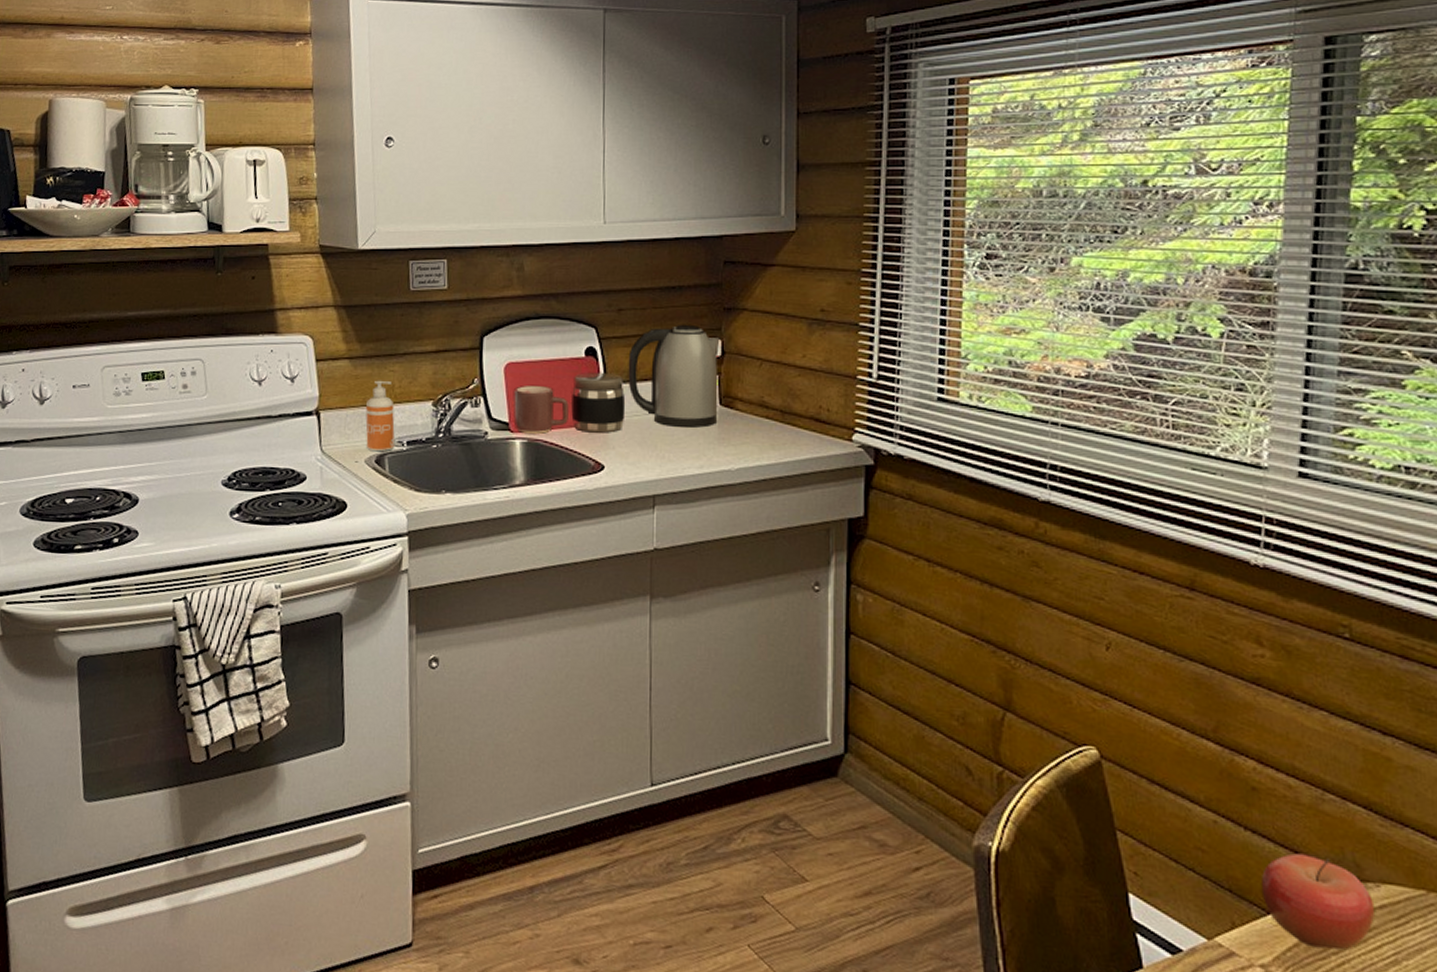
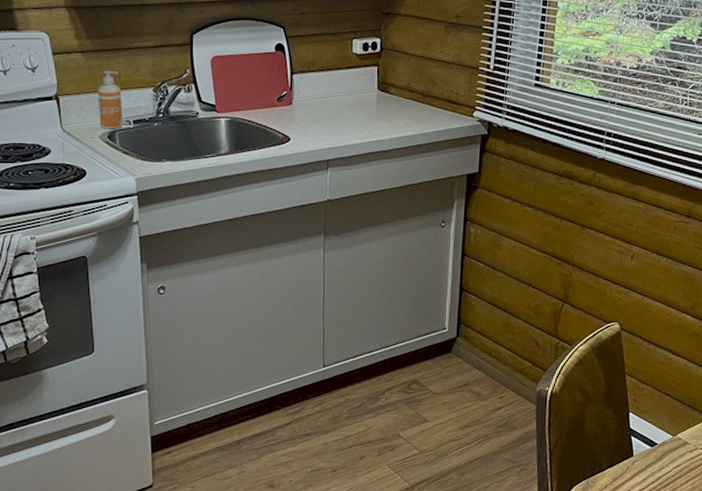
mug: present [513,386,569,435] -> none [219,75,262,114]
jar: present [571,372,626,433] -> none [265,64,307,113]
kettle: present [628,324,720,428] -> none [308,25,380,108]

